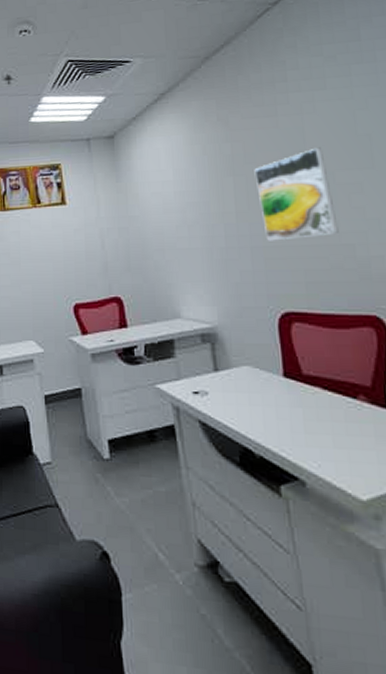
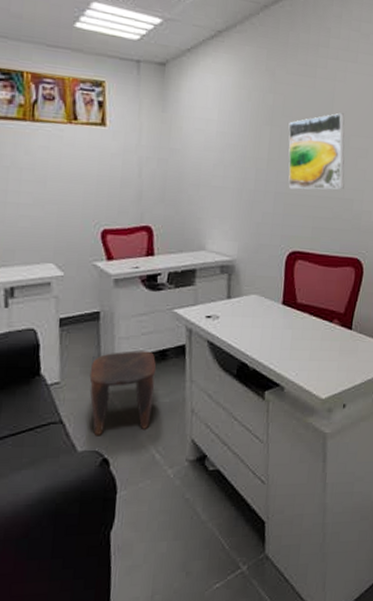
stool: none [78,430,148,524] -> present [89,350,157,435]

